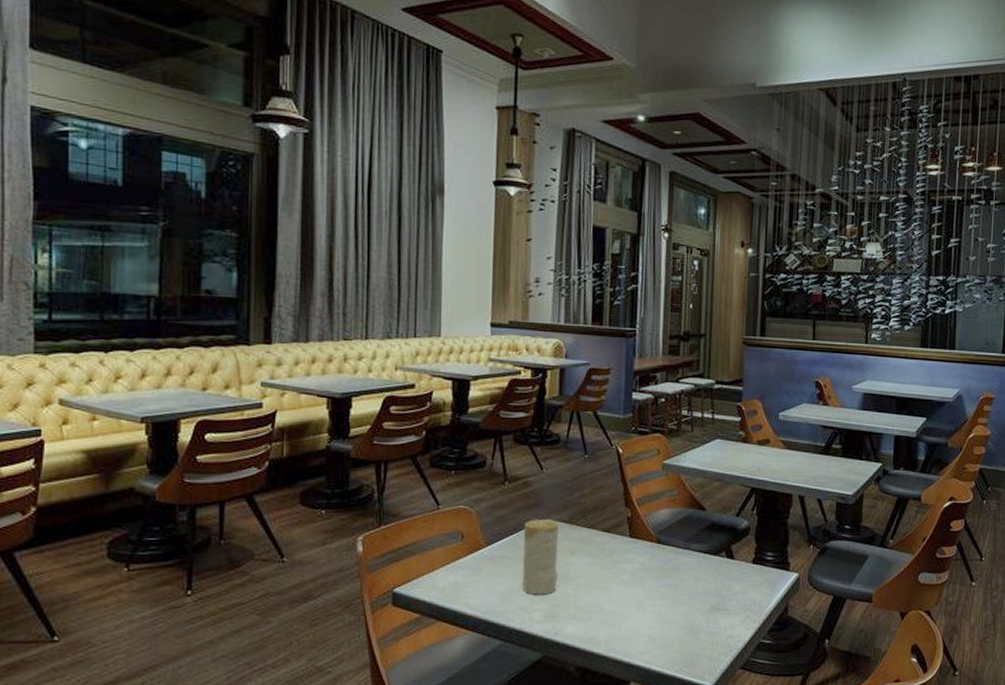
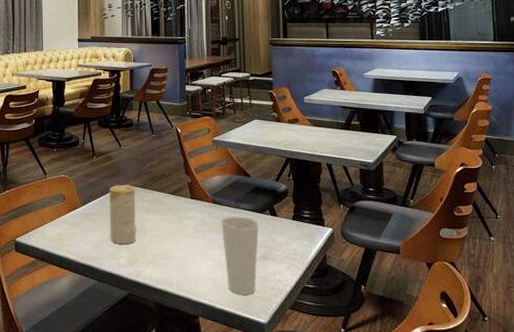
cup: none [665,559,712,653] -> present [221,216,259,294]

